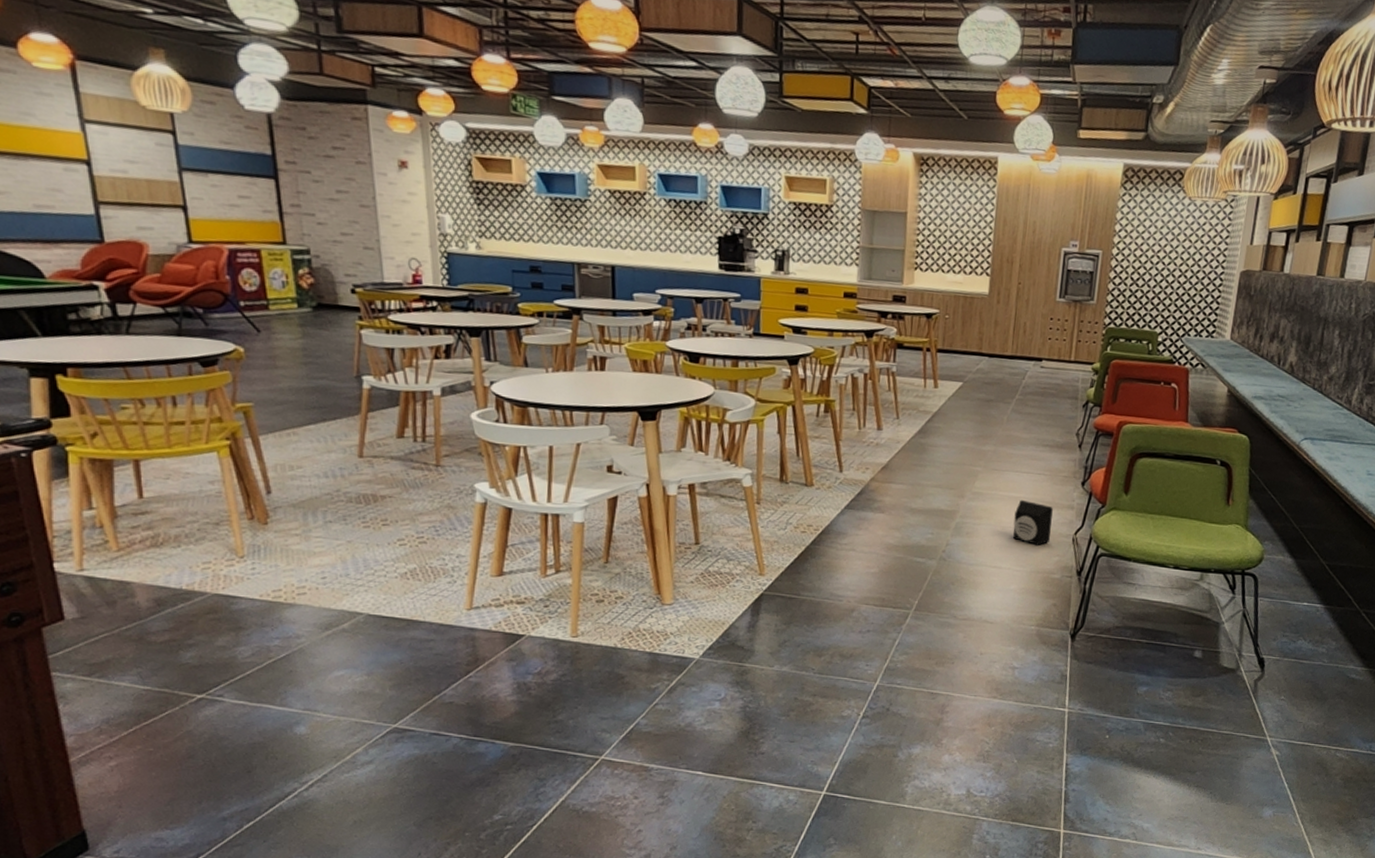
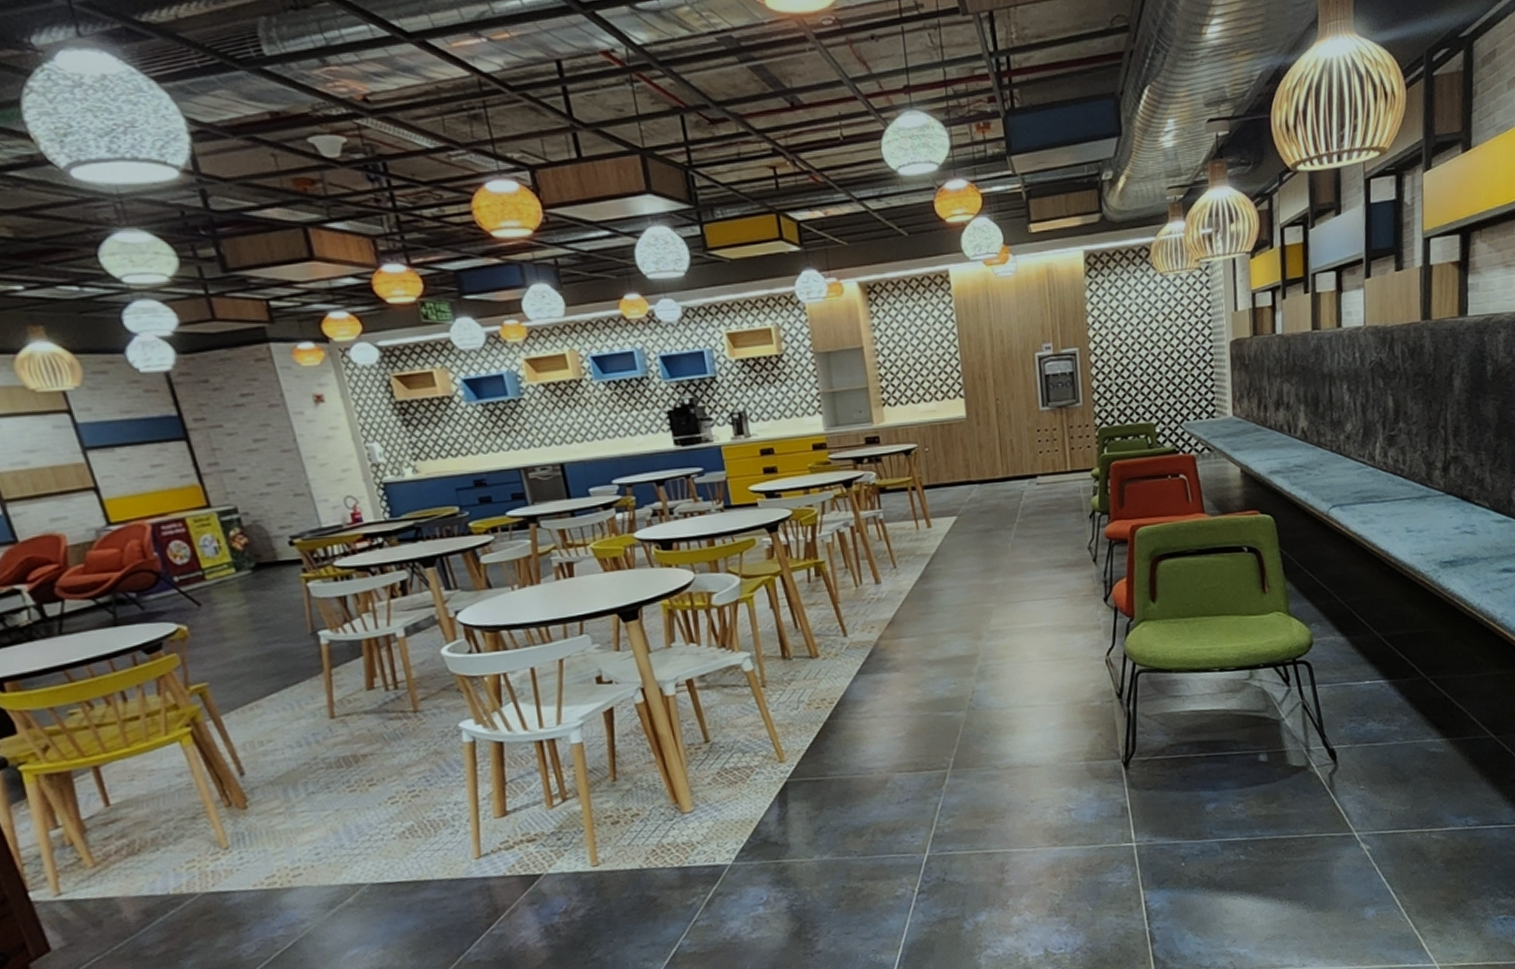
speaker: present [1012,499,1053,545] -> none [1038,628,1083,675]

